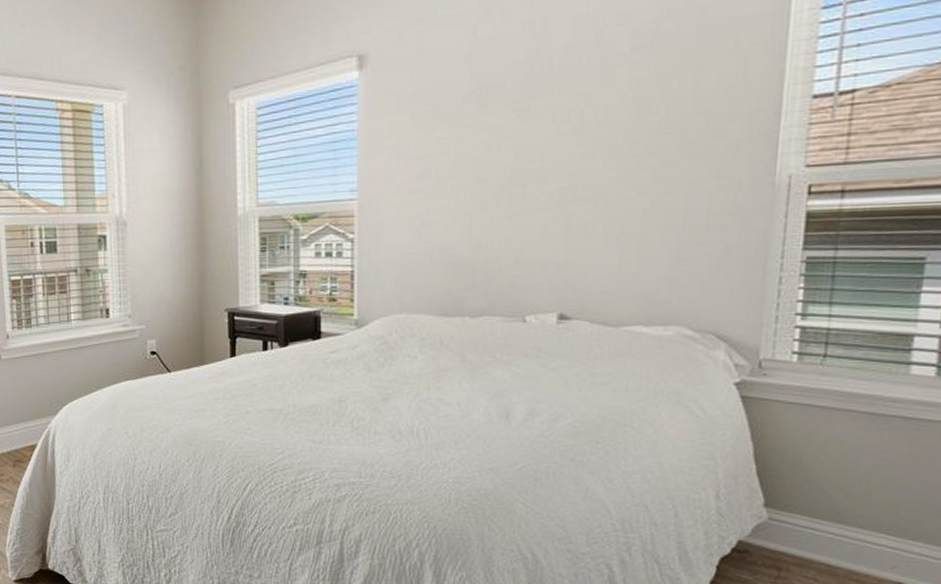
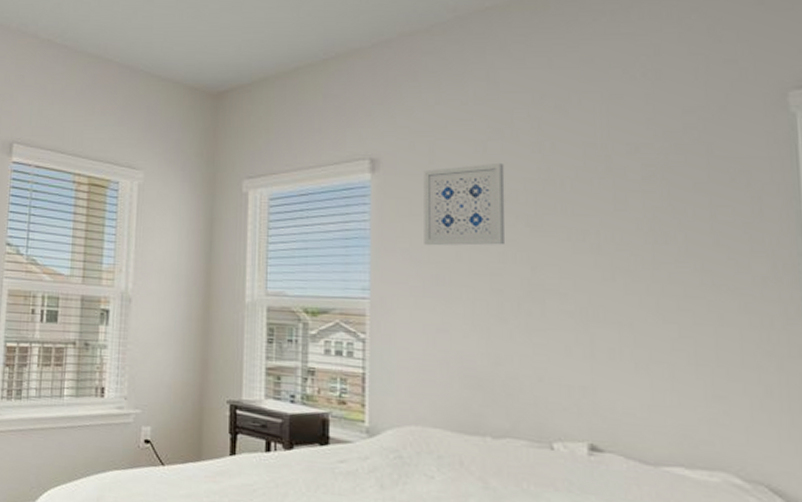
wall art: none [411,46,494,141] -> present [424,162,506,246]

